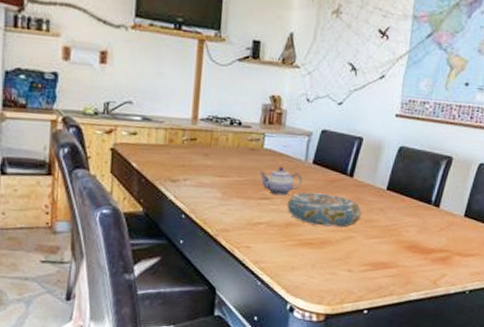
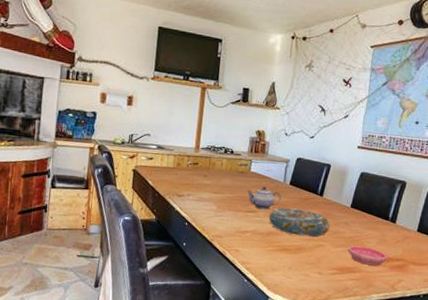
saucer: none [382,235,429,259] -> present [347,245,388,266]

